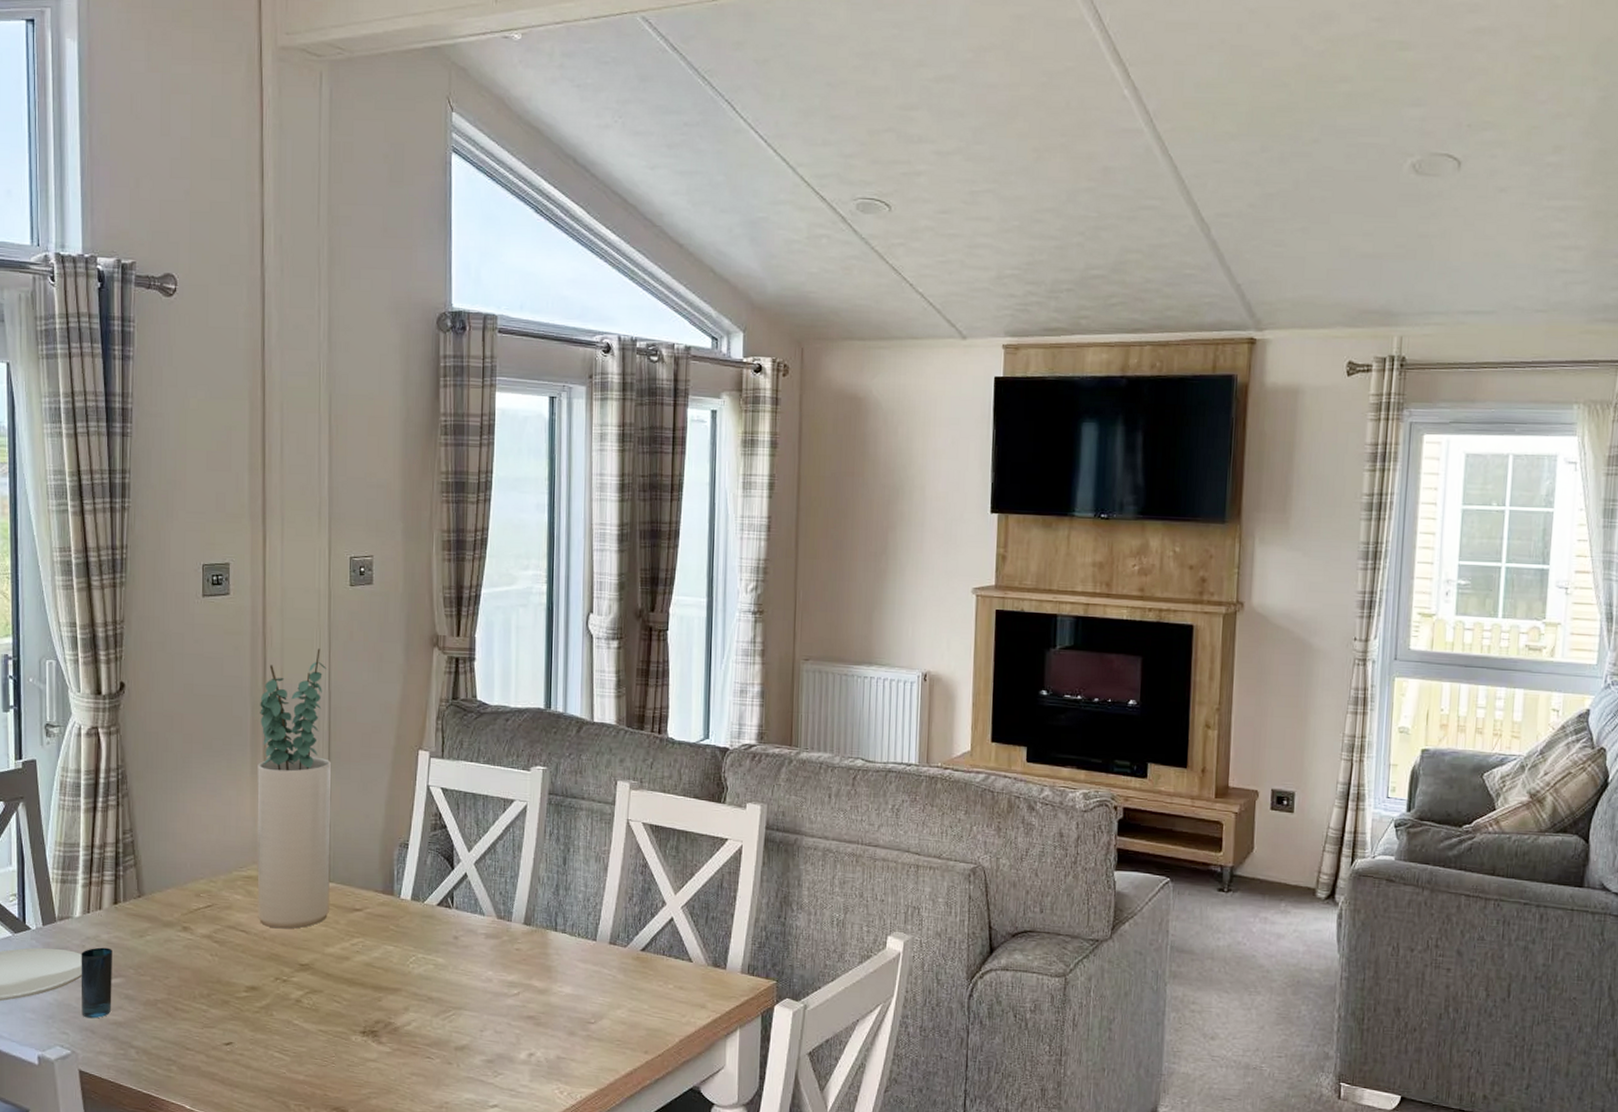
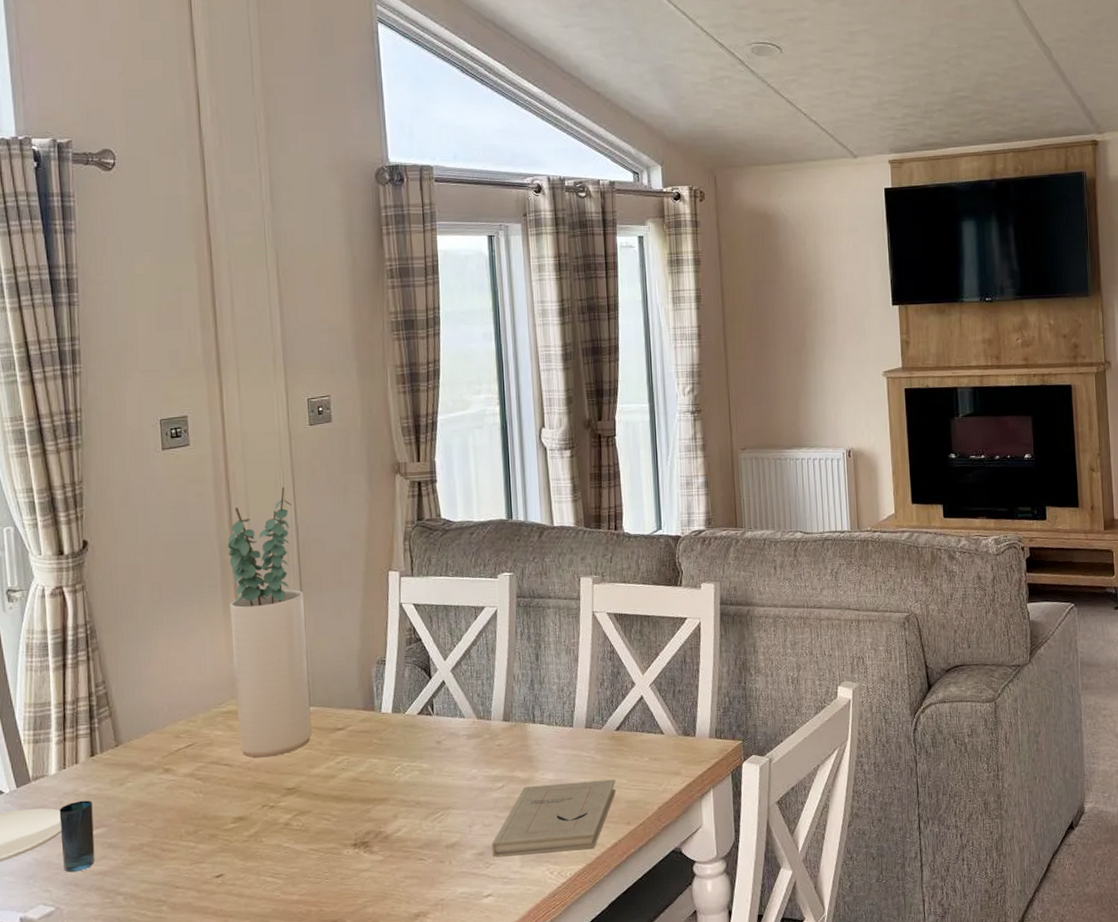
book: none [501,997,636,1073] -> present [491,779,616,857]

